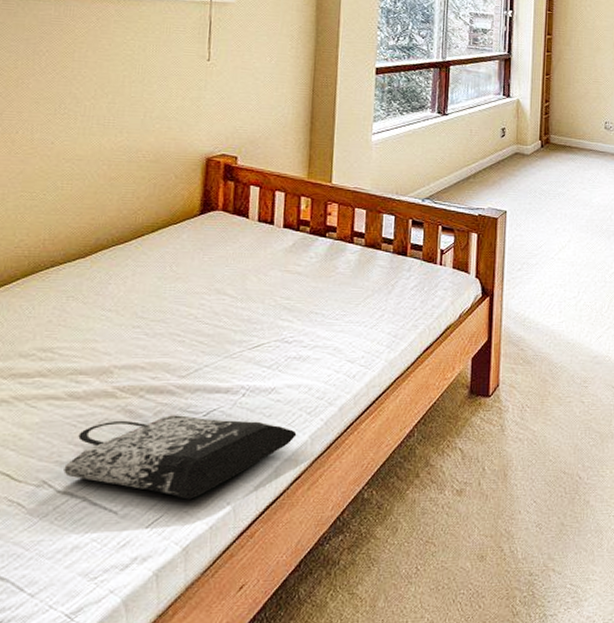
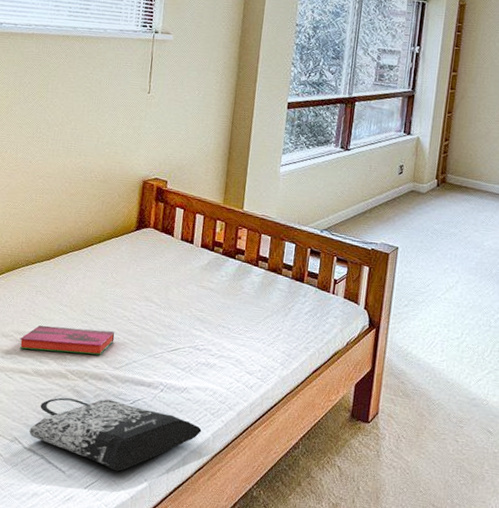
hardback book: none [45,334,179,370] -> present [20,325,115,355]

